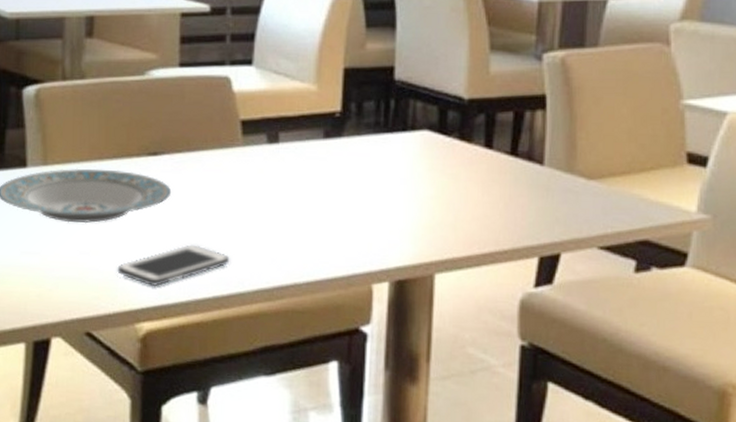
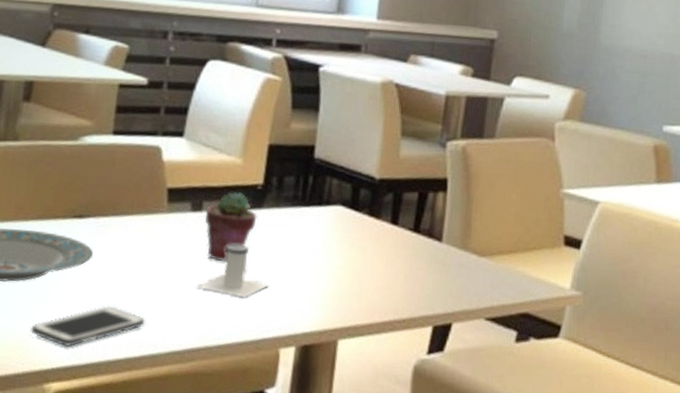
salt shaker: none [279,176,356,231] -> present [196,244,269,297]
potted succulent: none [283,121,337,195] -> present [205,192,257,262]

